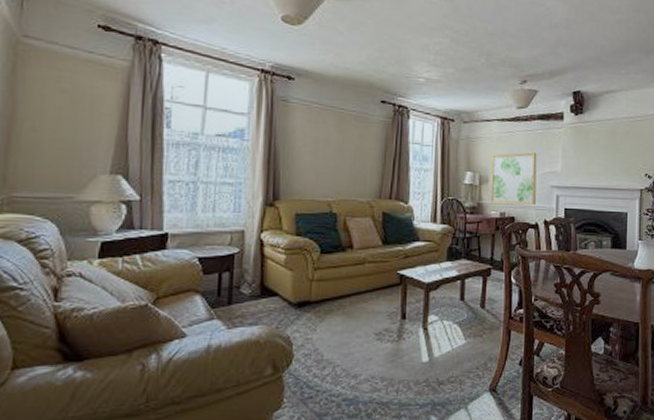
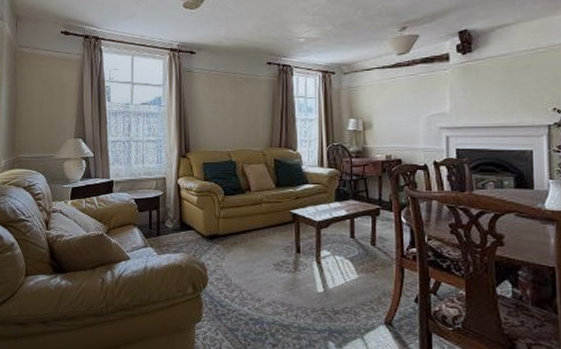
wall art: present [490,152,537,206] -> none [373,96,423,148]

